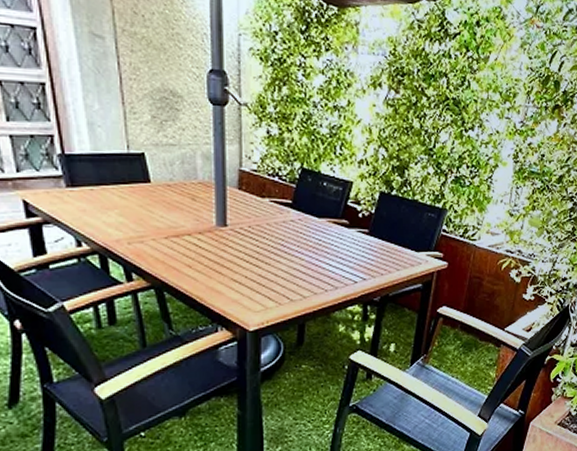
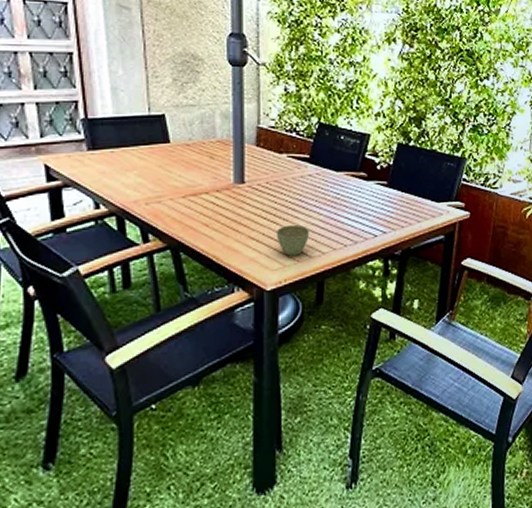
cup: none [258,268,292,299] -> present [276,224,310,256]

